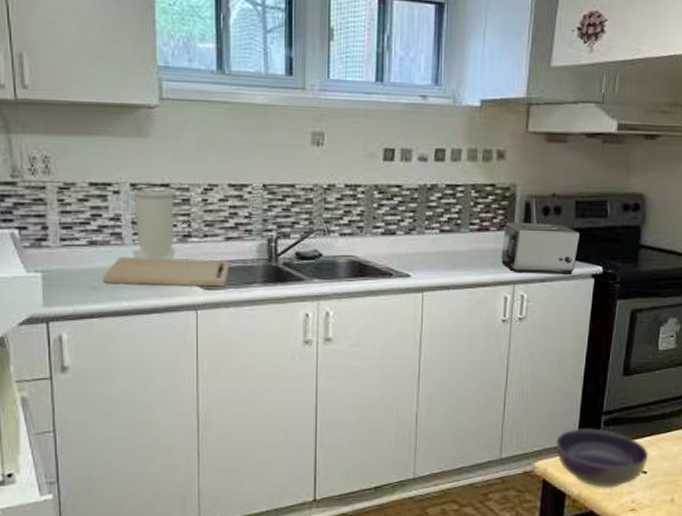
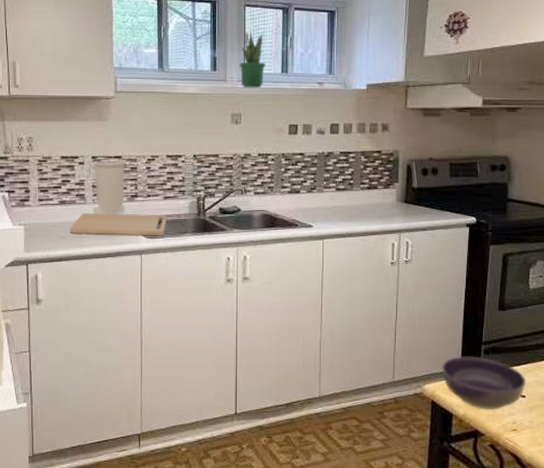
planter: none [322,26,356,101] -> present [239,32,266,88]
toaster: present [501,221,581,276] -> none [388,181,455,225]

